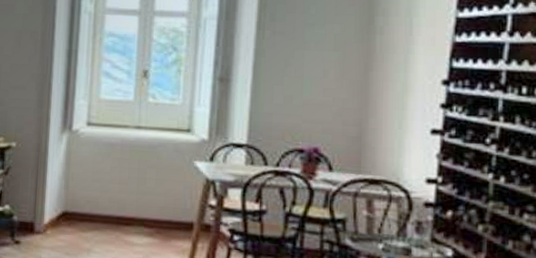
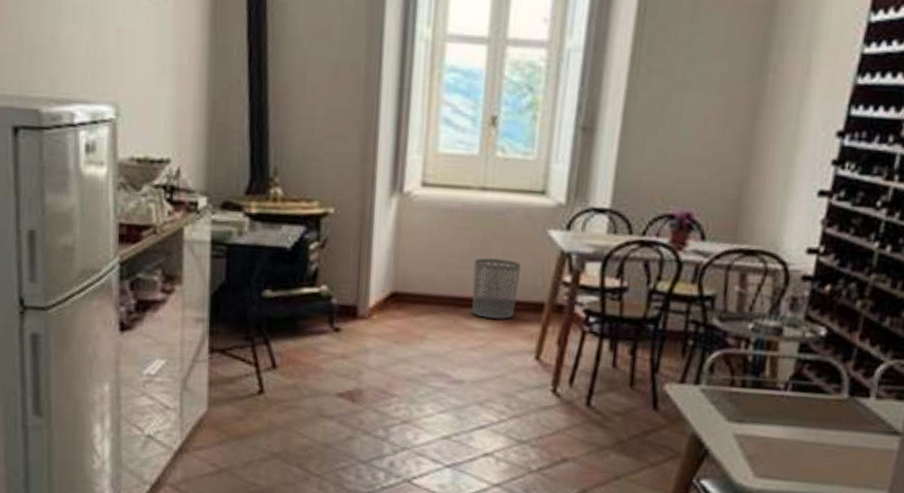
waste bin: none [131,184,173,237] -> present [472,258,522,320]

